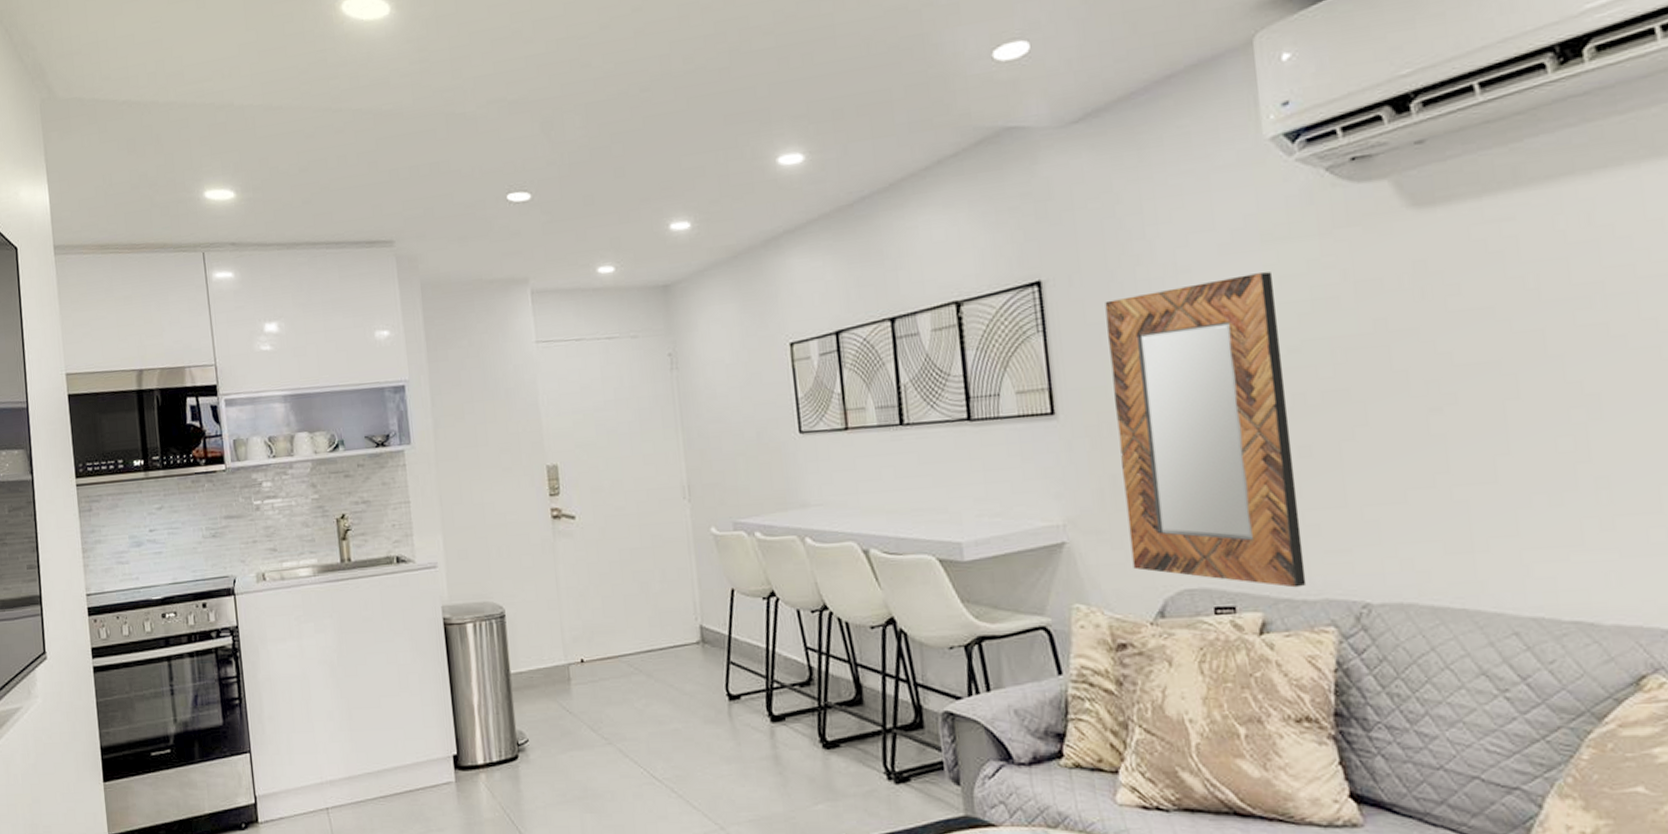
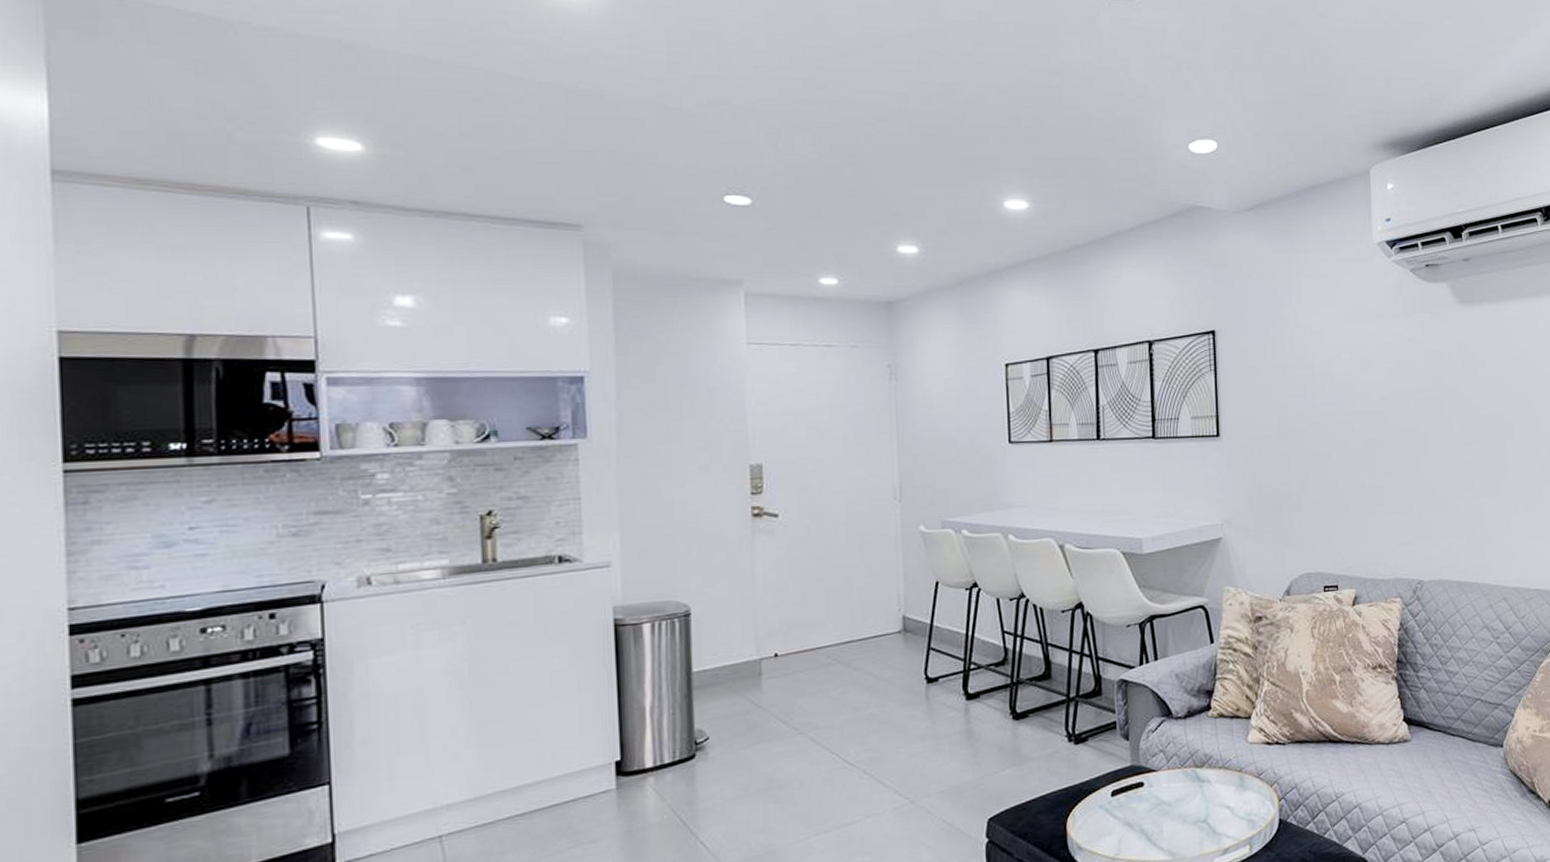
home mirror: present [1105,272,1307,588] -> none [1261,340,1384,571]

